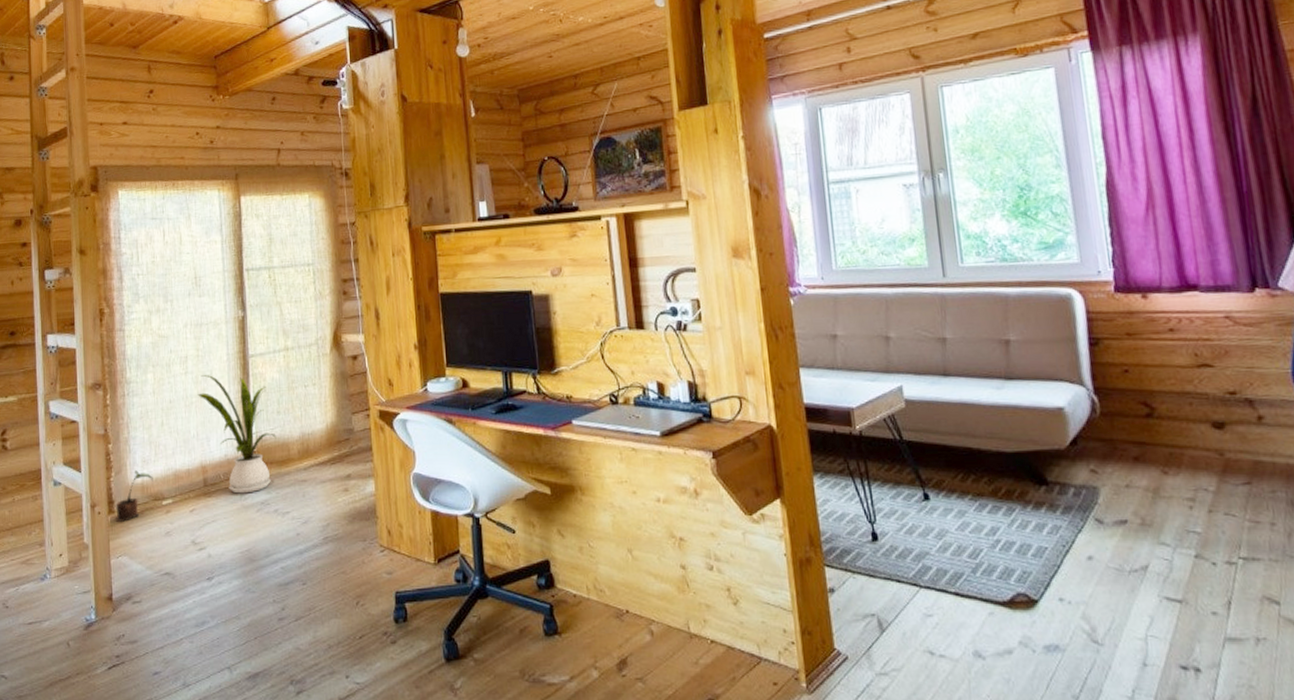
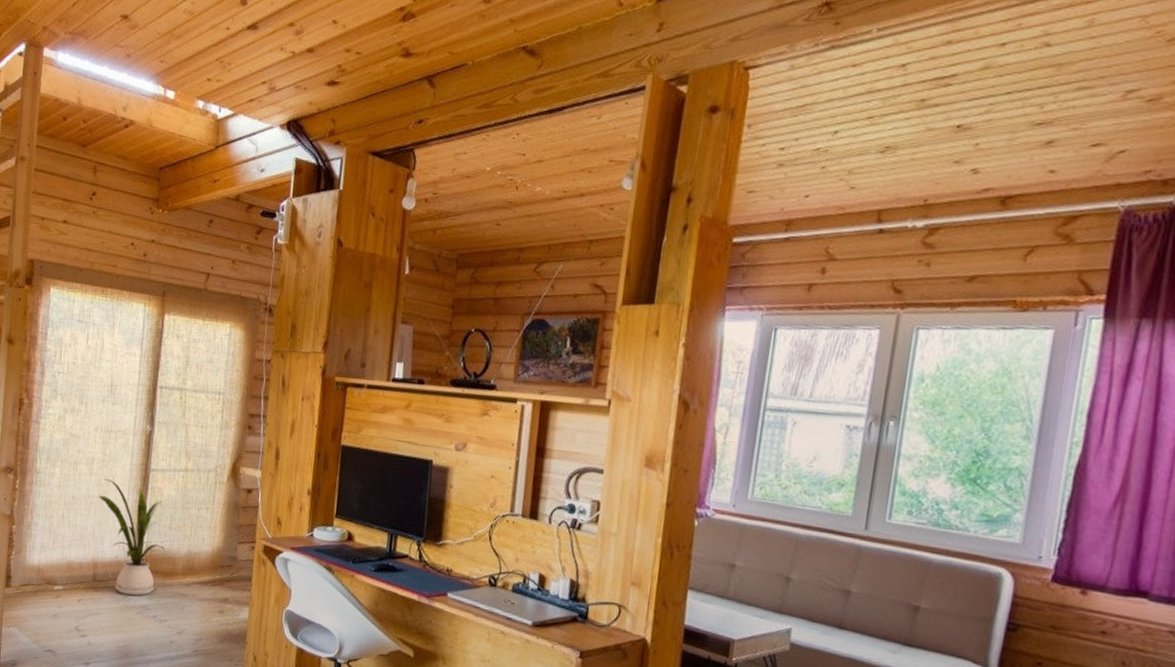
potted plant: present [116,470,153,522] -> none [11,553,49,597]

